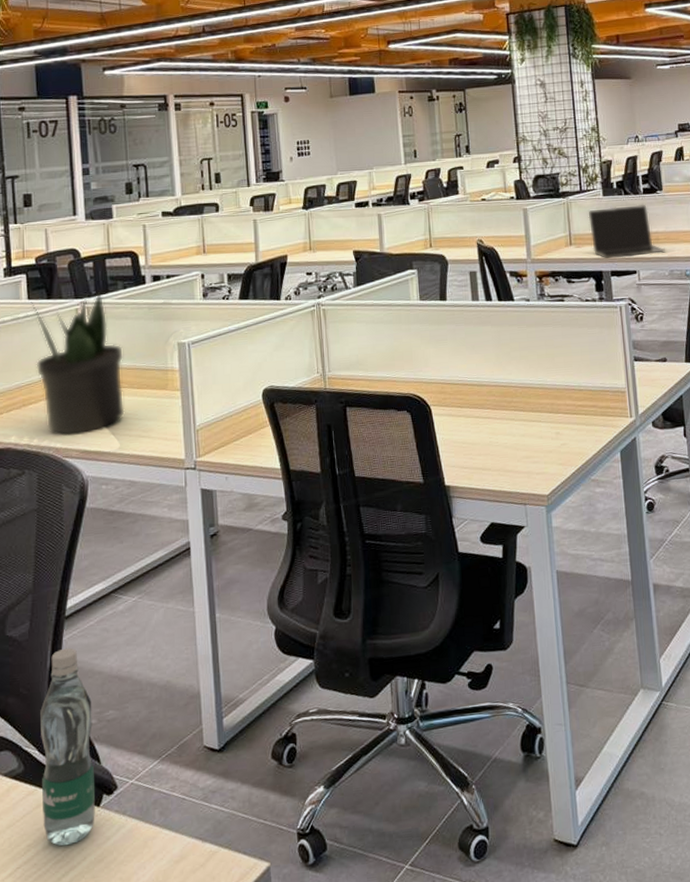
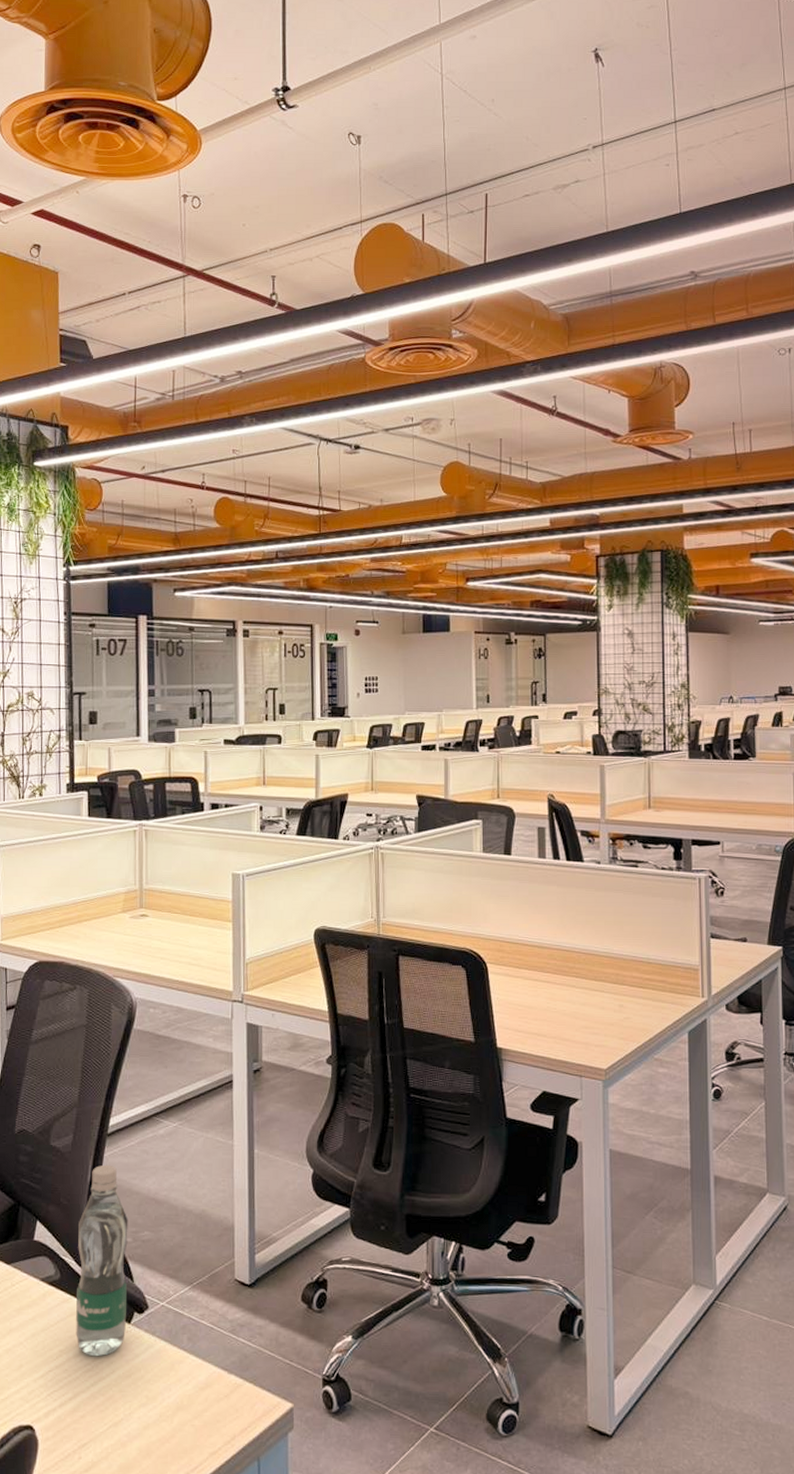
planter: present [31,291,125,436] -> none [91,814,179,956]
laptop: present [588,204,665,259] -> none [671,770,754,827]

